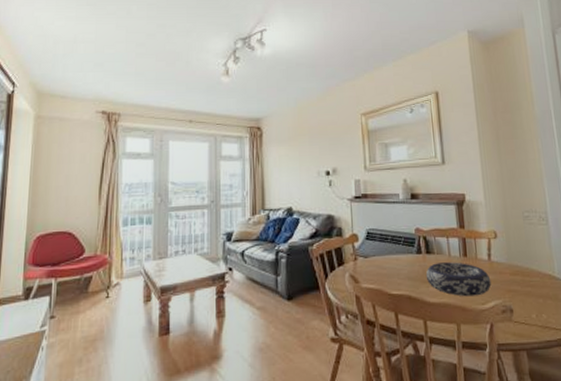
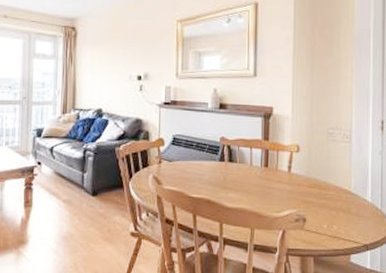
decorative bowl: present [425,262,492,297] -> none [226,171,288,204]

